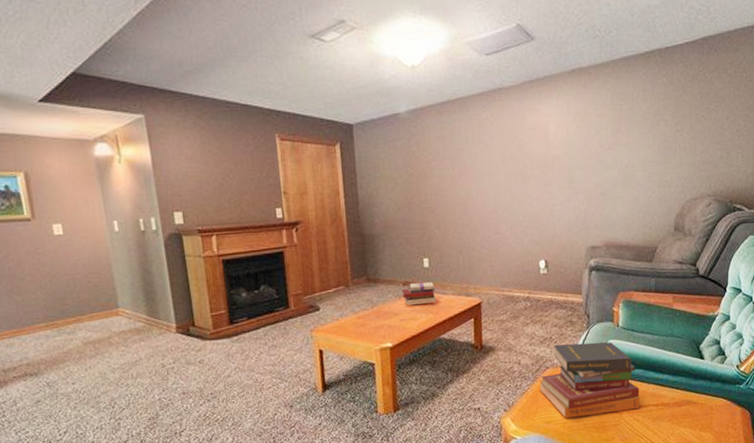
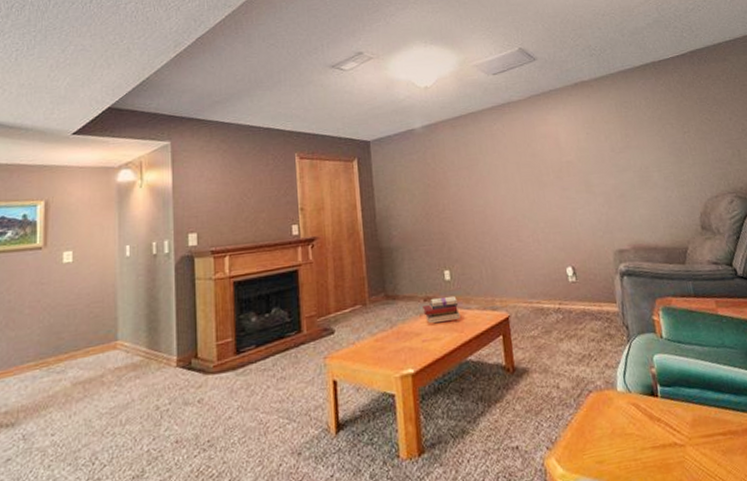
books: present [539,342,640,419] -> none [583,357,705,456]

